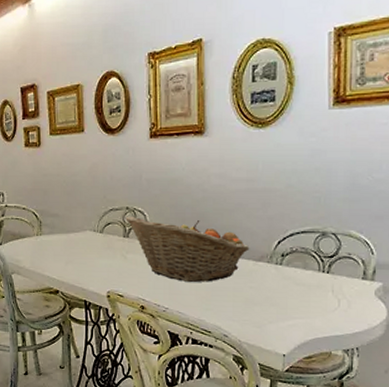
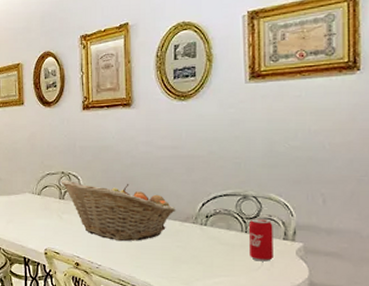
beverage can: none [325,256,352,303] -> present [248,218,273,262]

